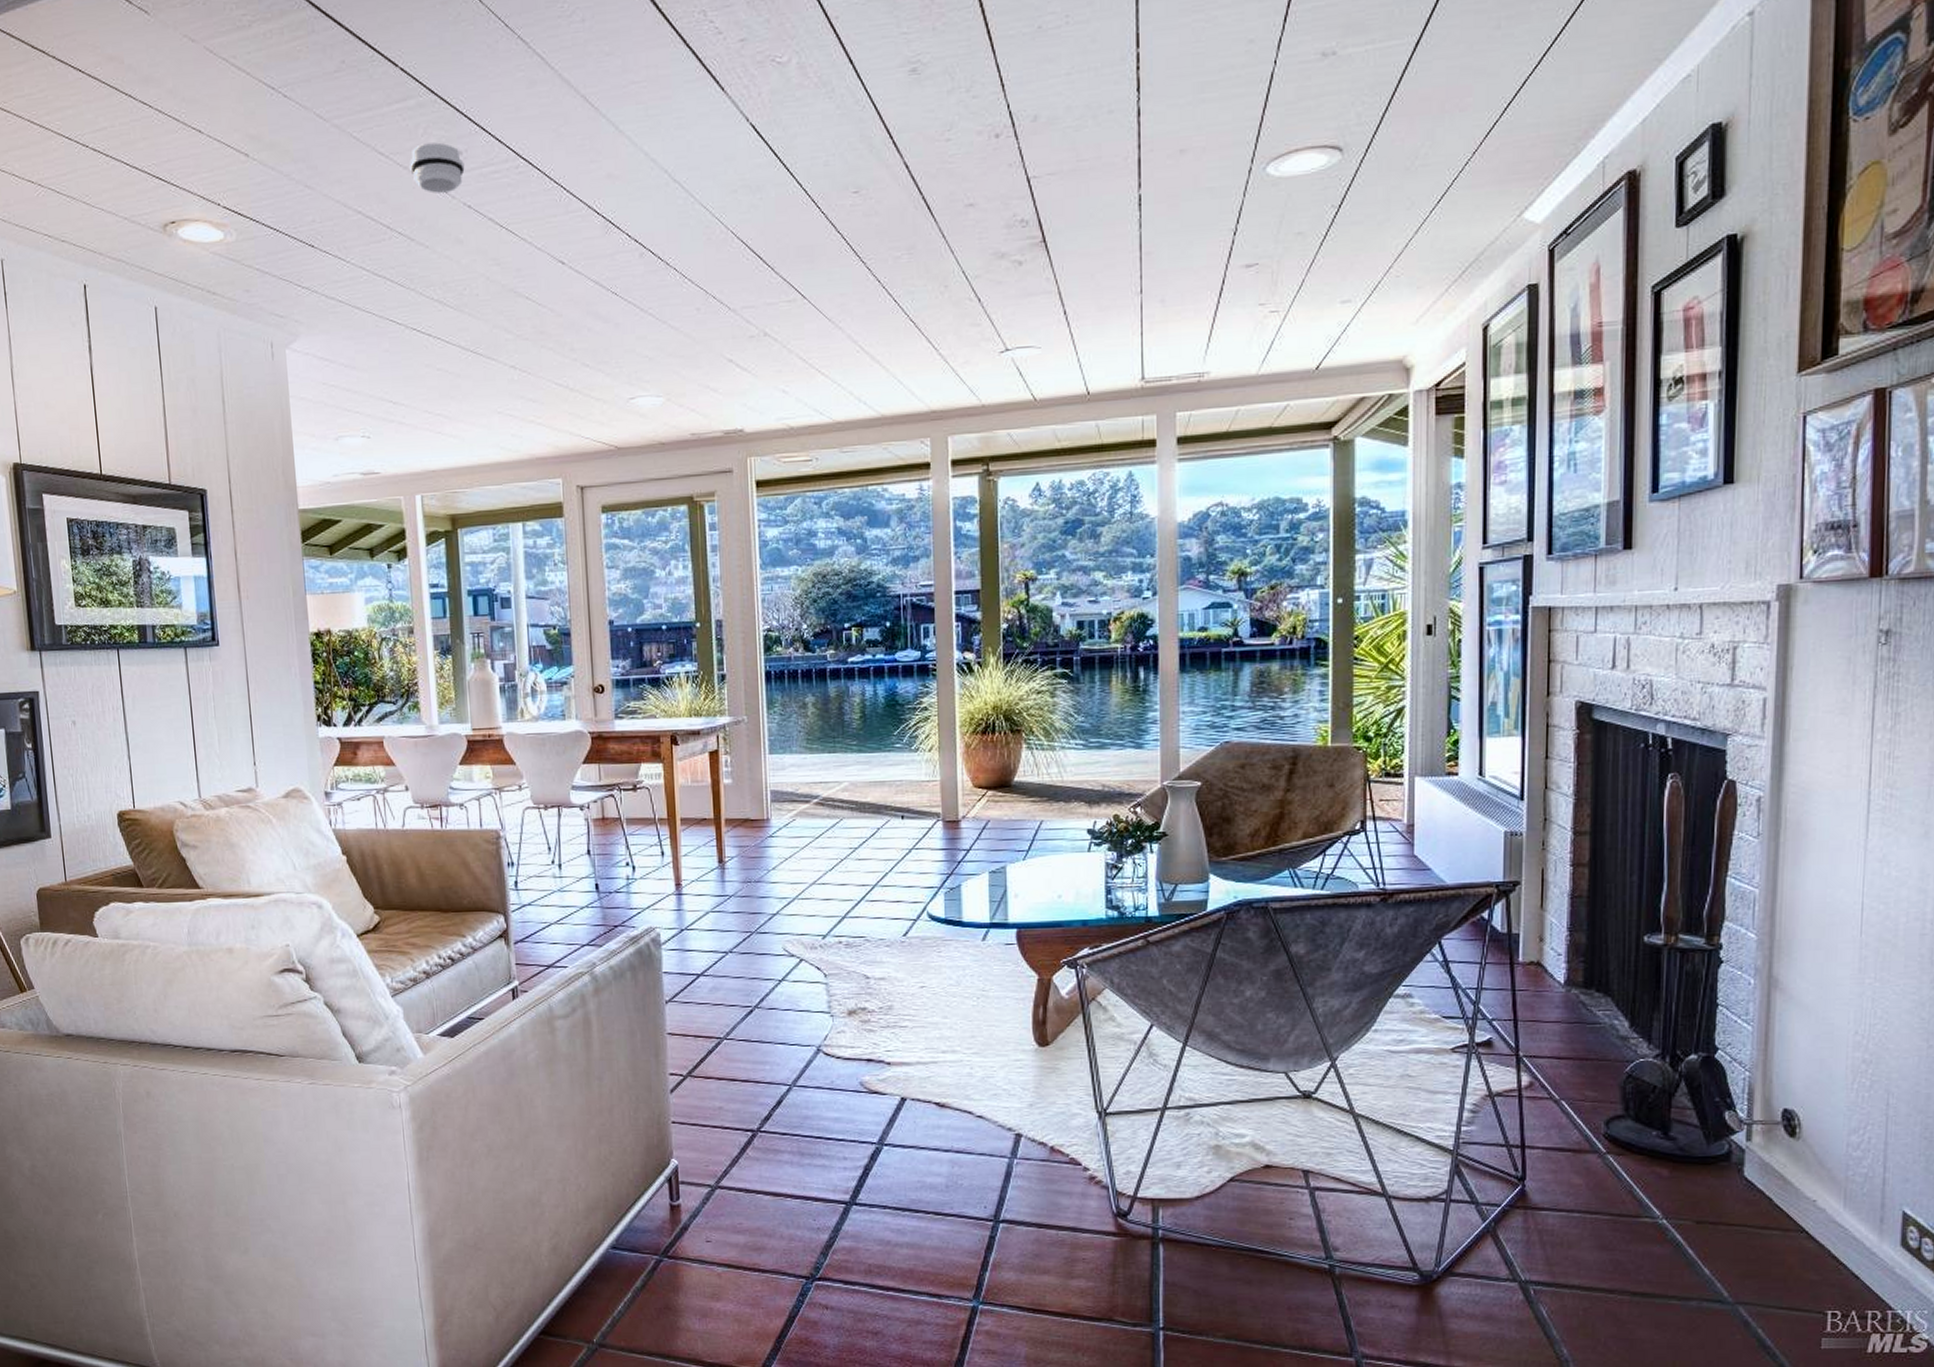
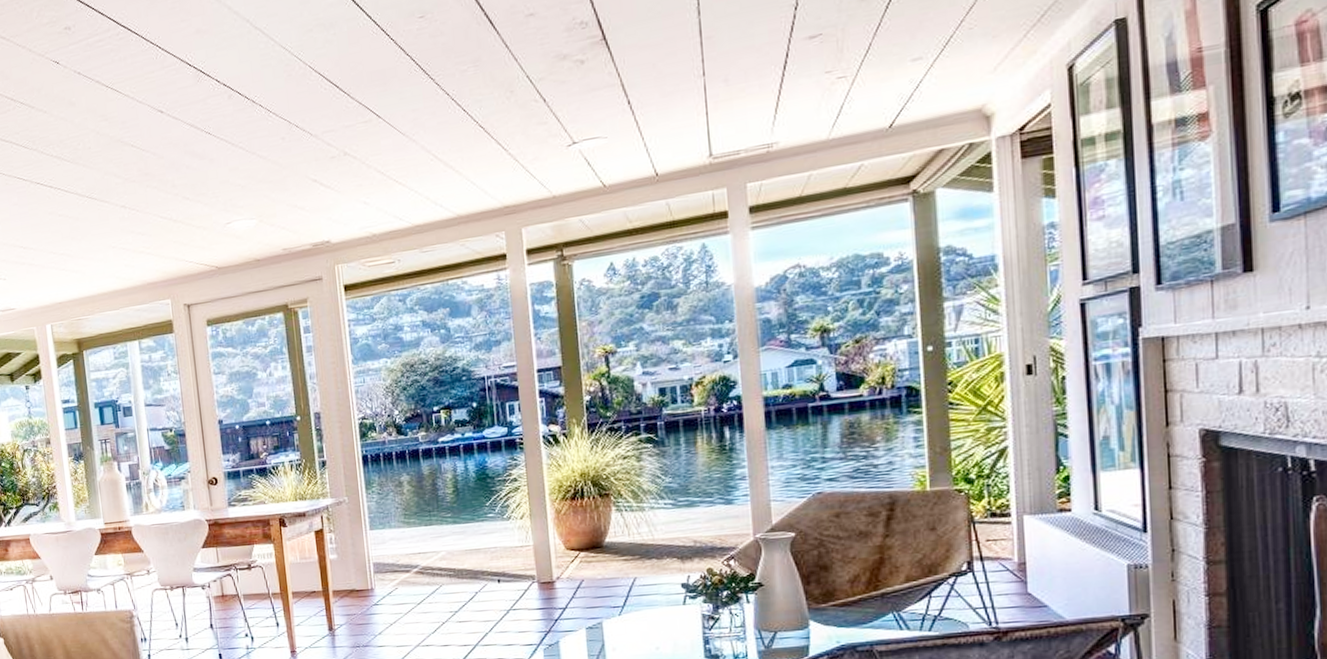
smoke detector: present [409,142,465,193] -> none [27,22,74,66]

